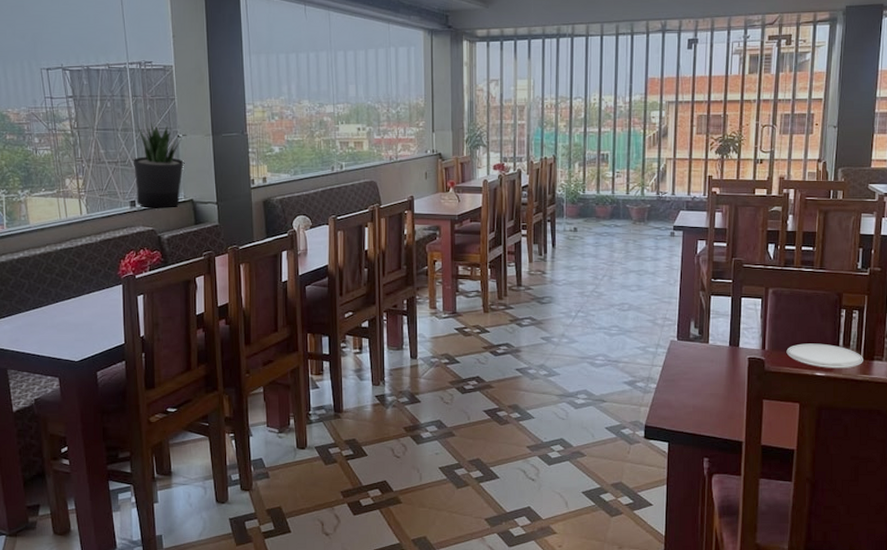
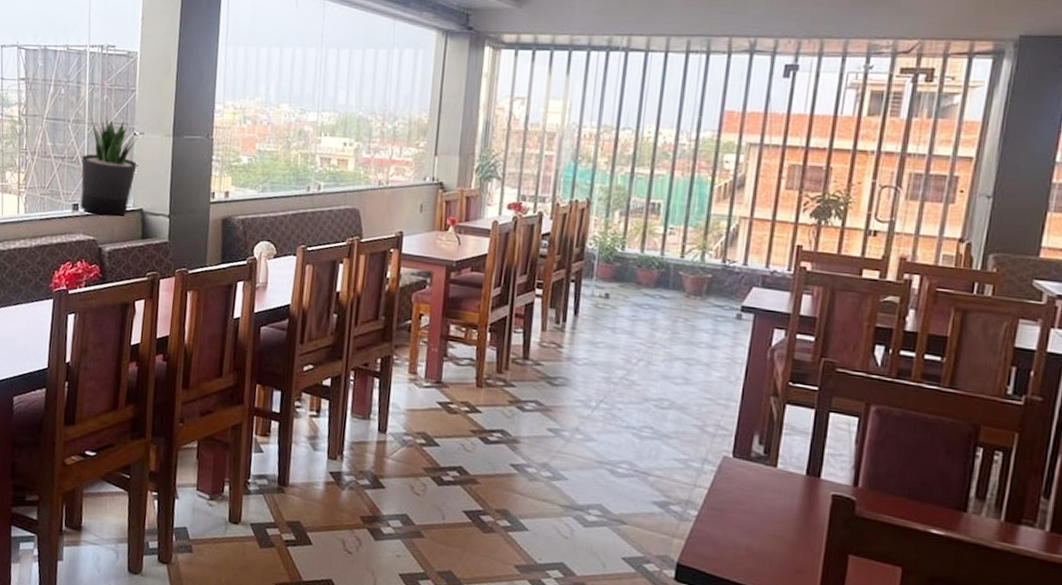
plate: present [786,343,863,369] -> none [889,486,1005,531]

